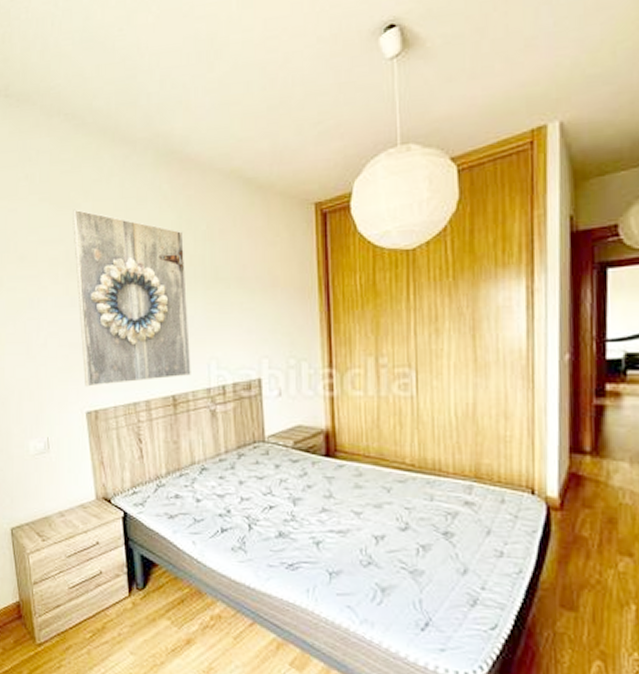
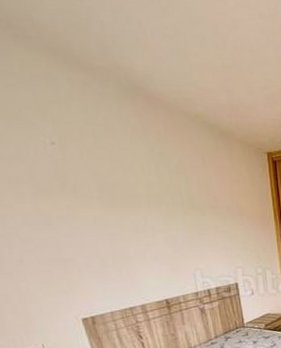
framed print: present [71,209,191,387] -> none [28,128,180,298]

